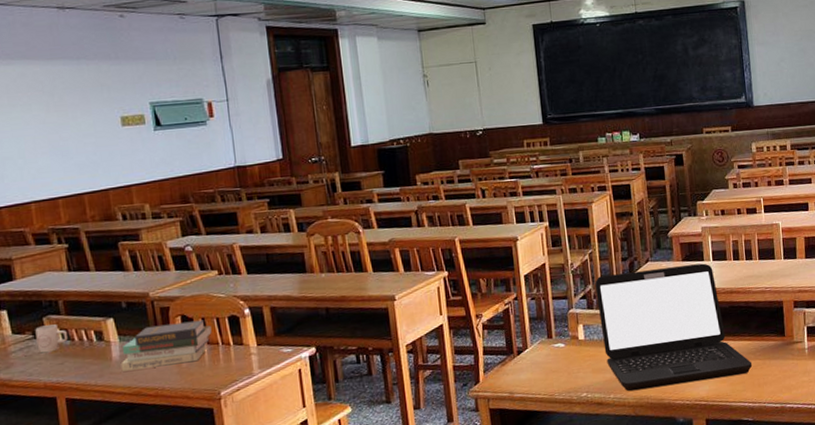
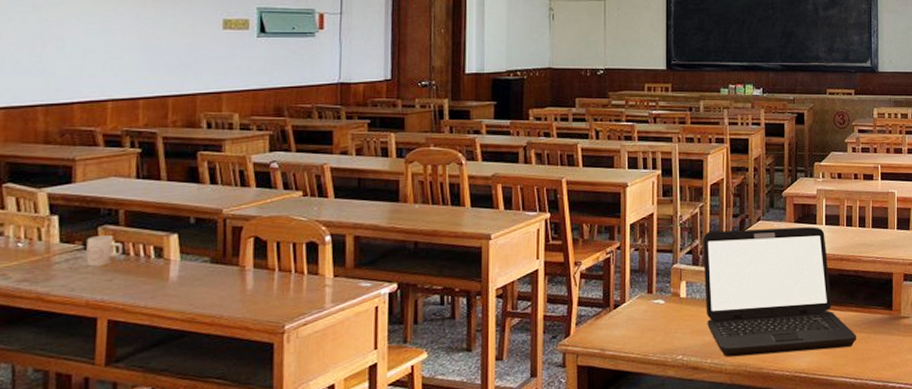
books: present [121,320,212,372] -> none [177,244,286,294]

